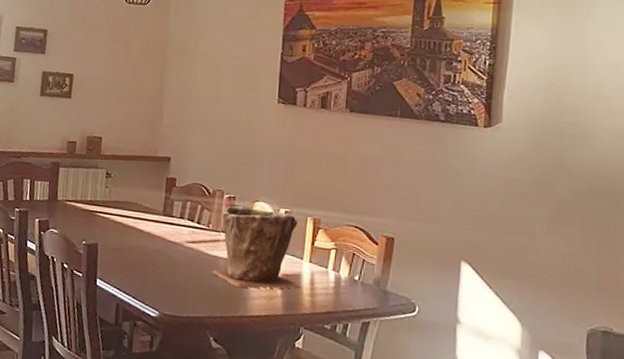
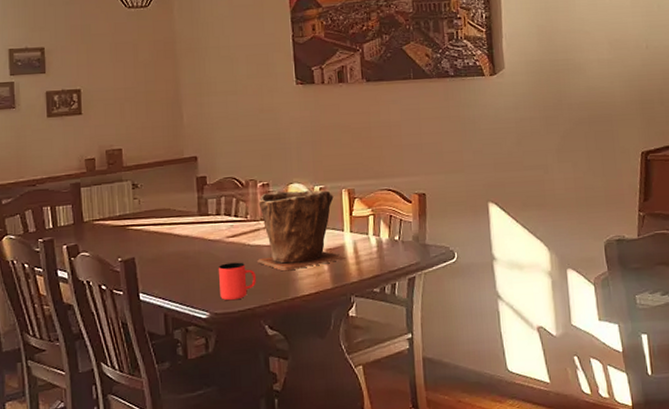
cup: none [171,267,209,306] -> present [218,262,256,301]

